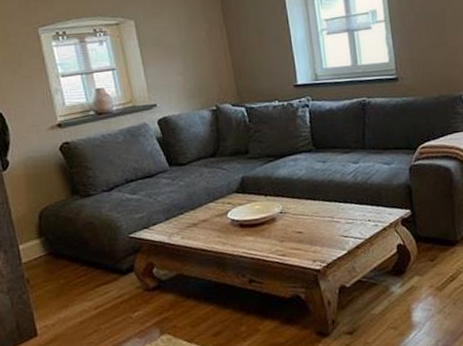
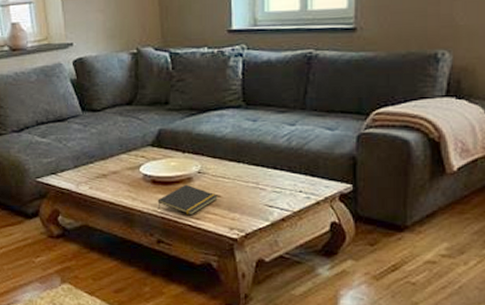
notepad: none [246,224,300,253] -> present [157,184,218,216]

